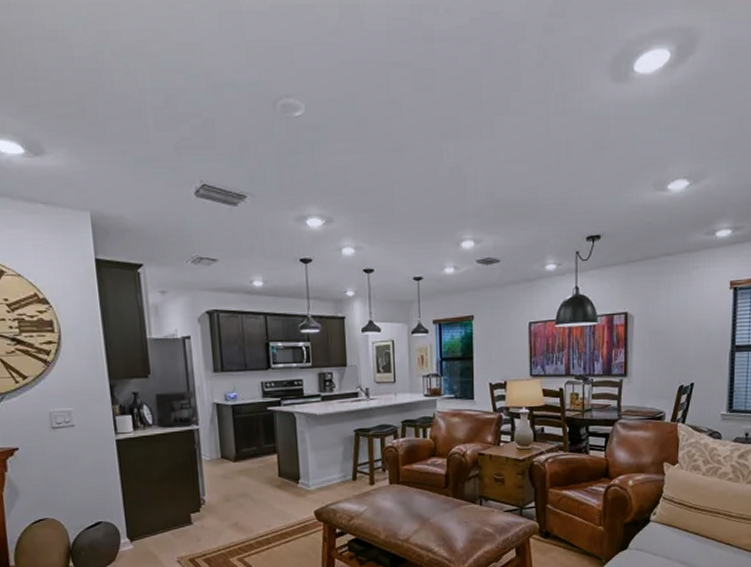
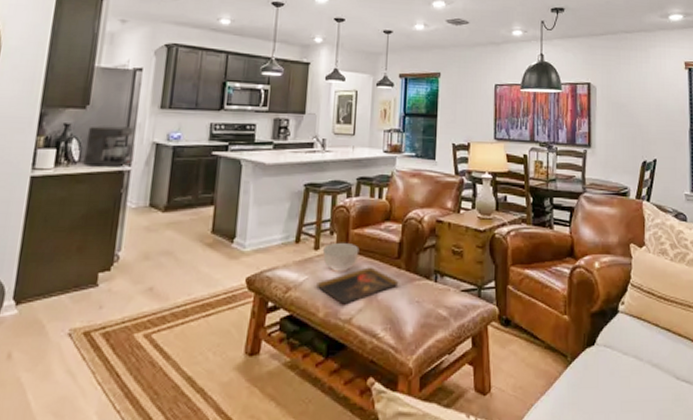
decorative tray: none [376,496,448,528] -> present [317,267,399,305]
bowl: none [377,477,410,502] -> present [322,242,360,272]

